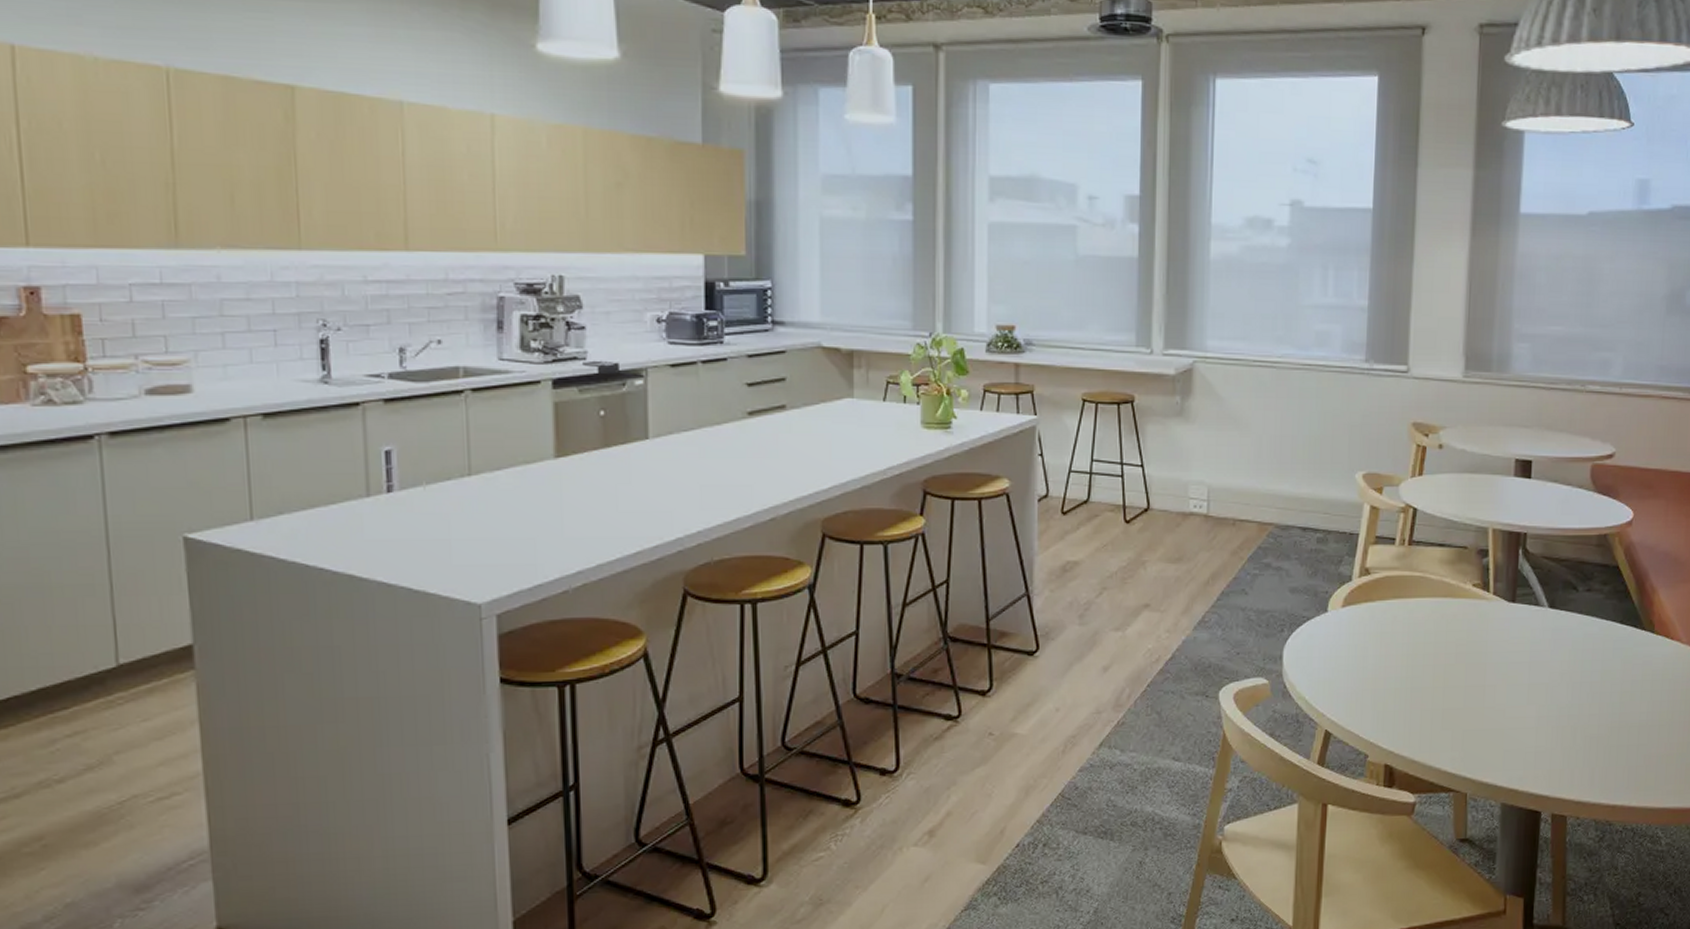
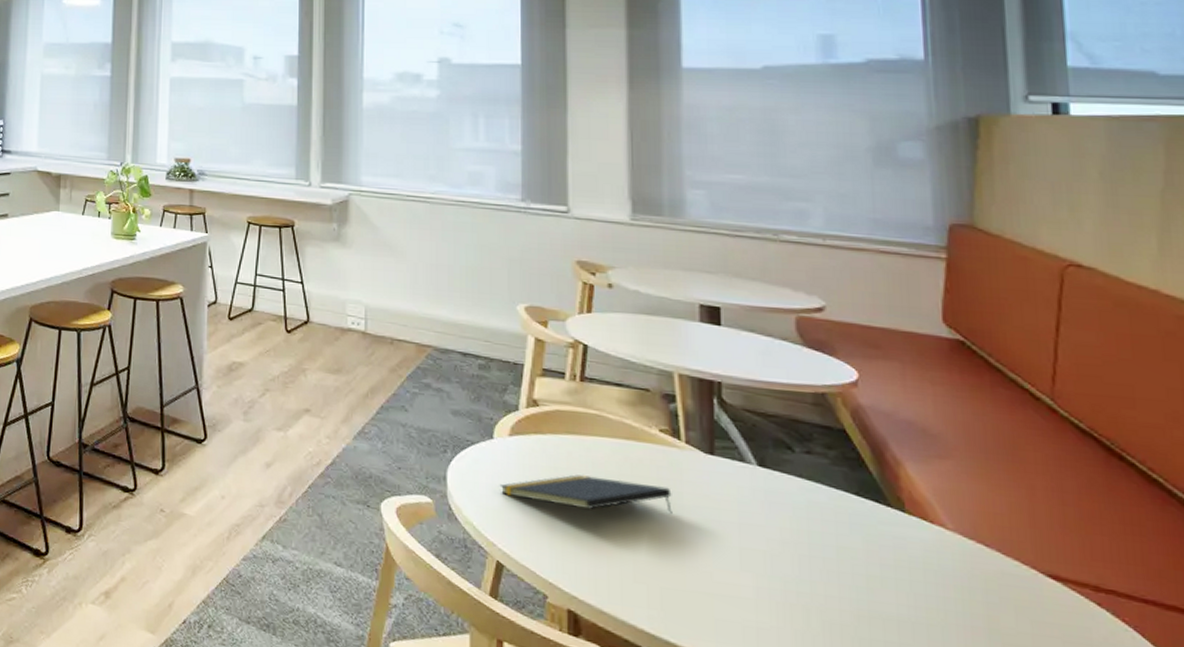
notepad: none [1331,635,1479,669] -> present [499,474,673,515]

